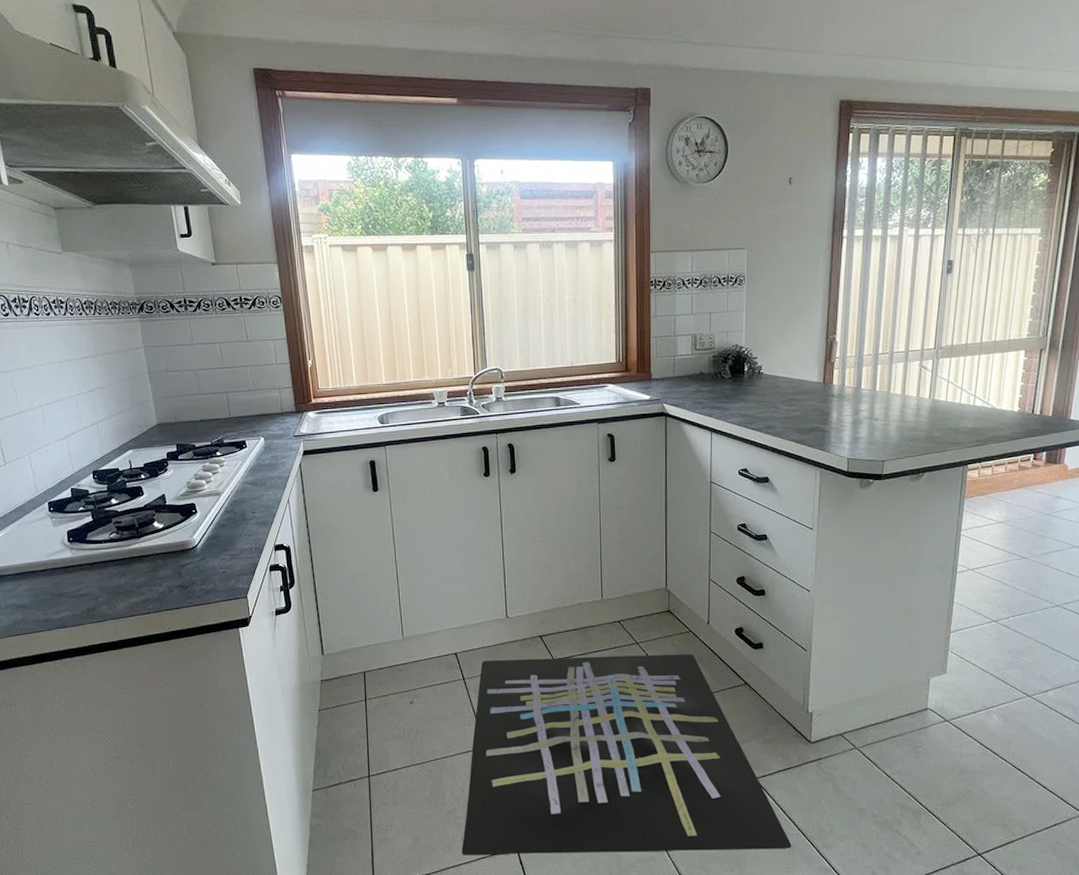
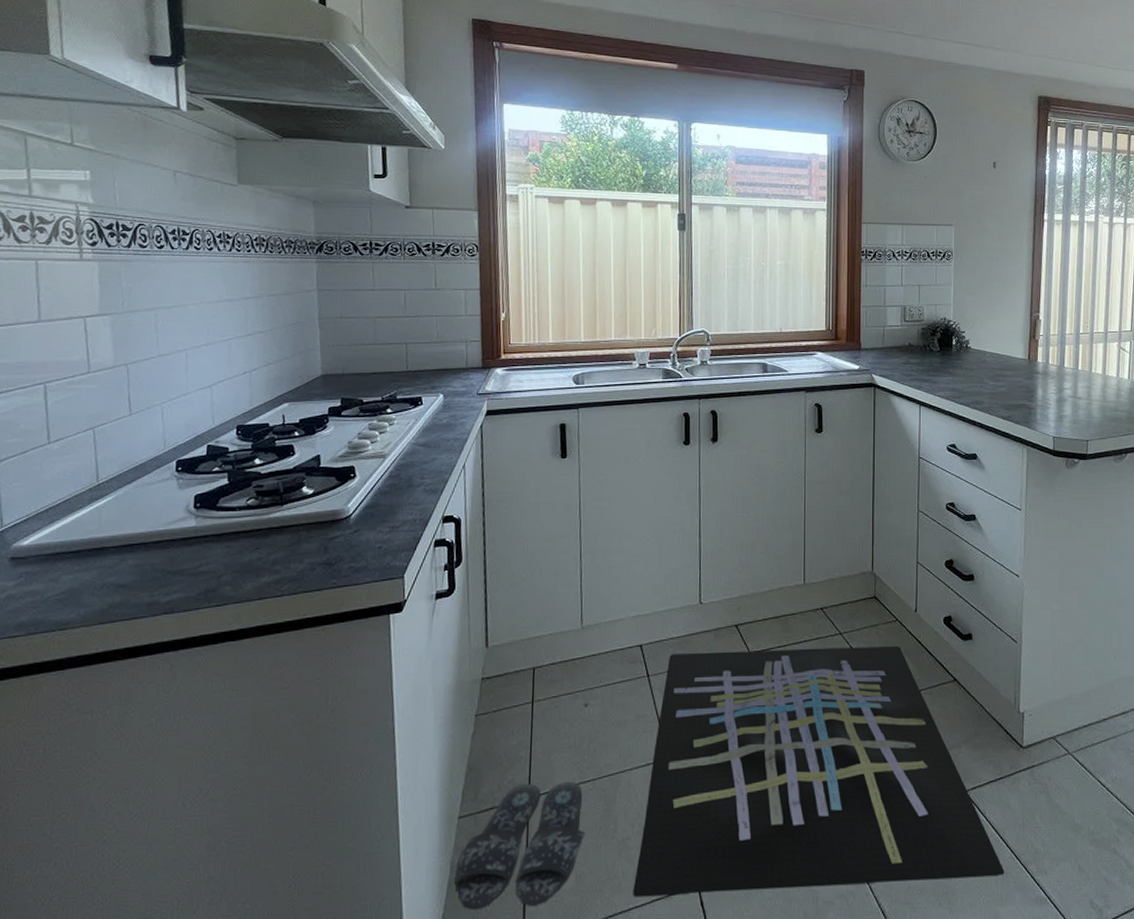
slippers: none [314,764,419,861] -> present [454,781,586,910]

